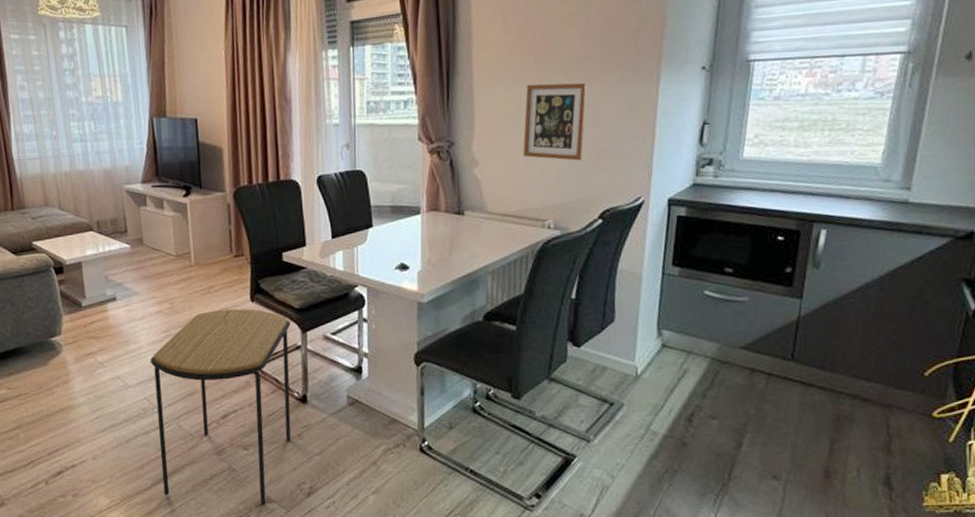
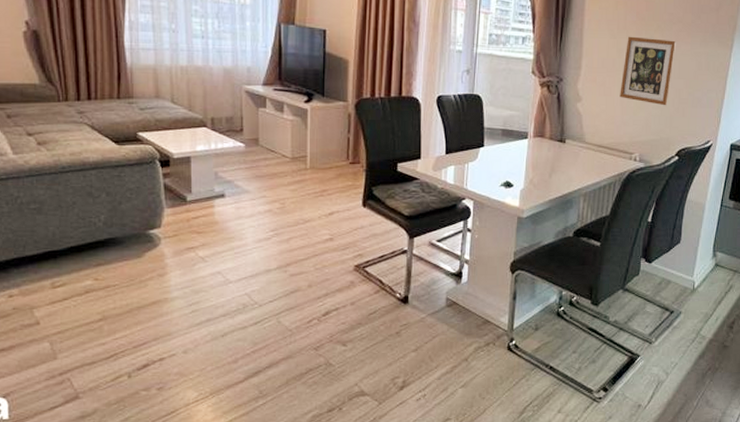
side table: present [150,308,291,505] -> none [254,213,399,398]

